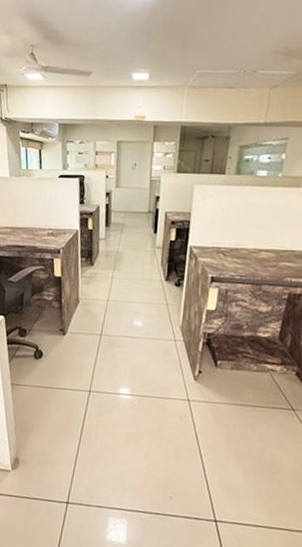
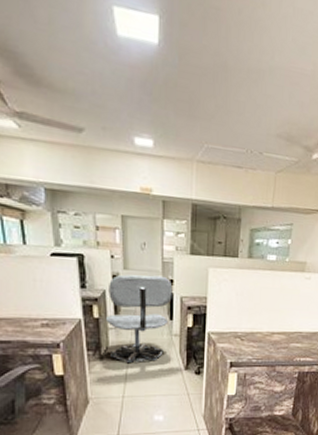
office chair: none [98,192,159,271] -> present [107,274,173,364]

